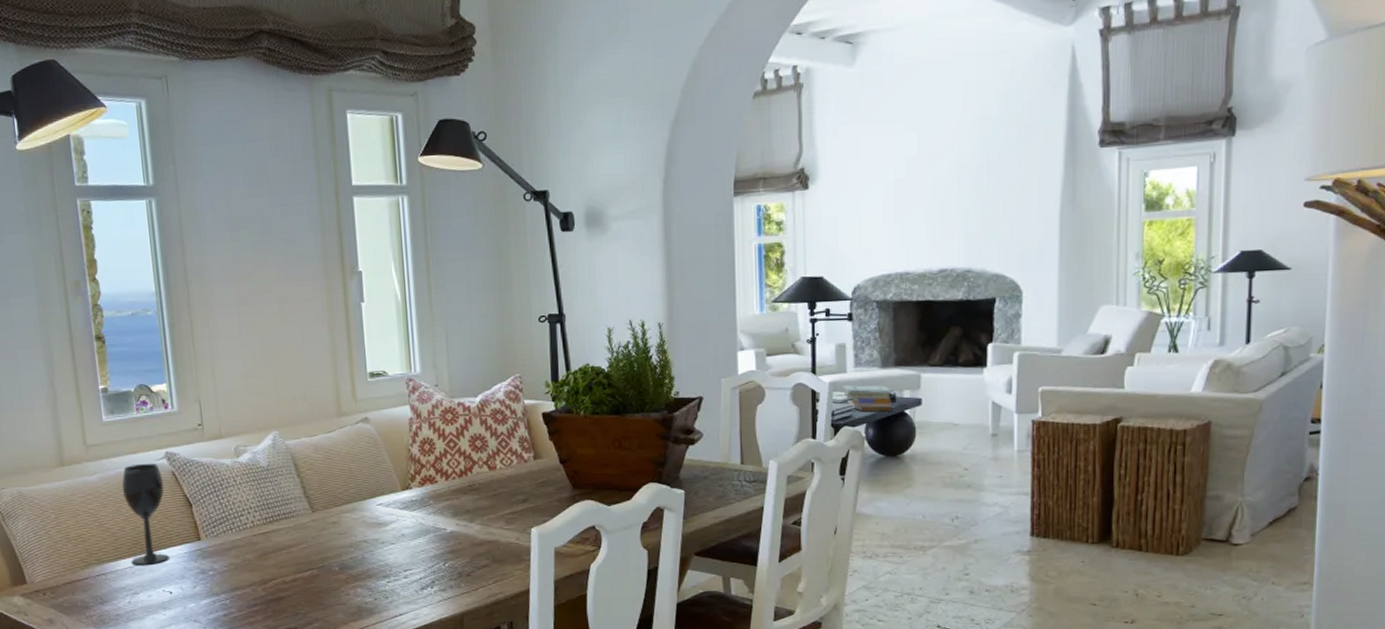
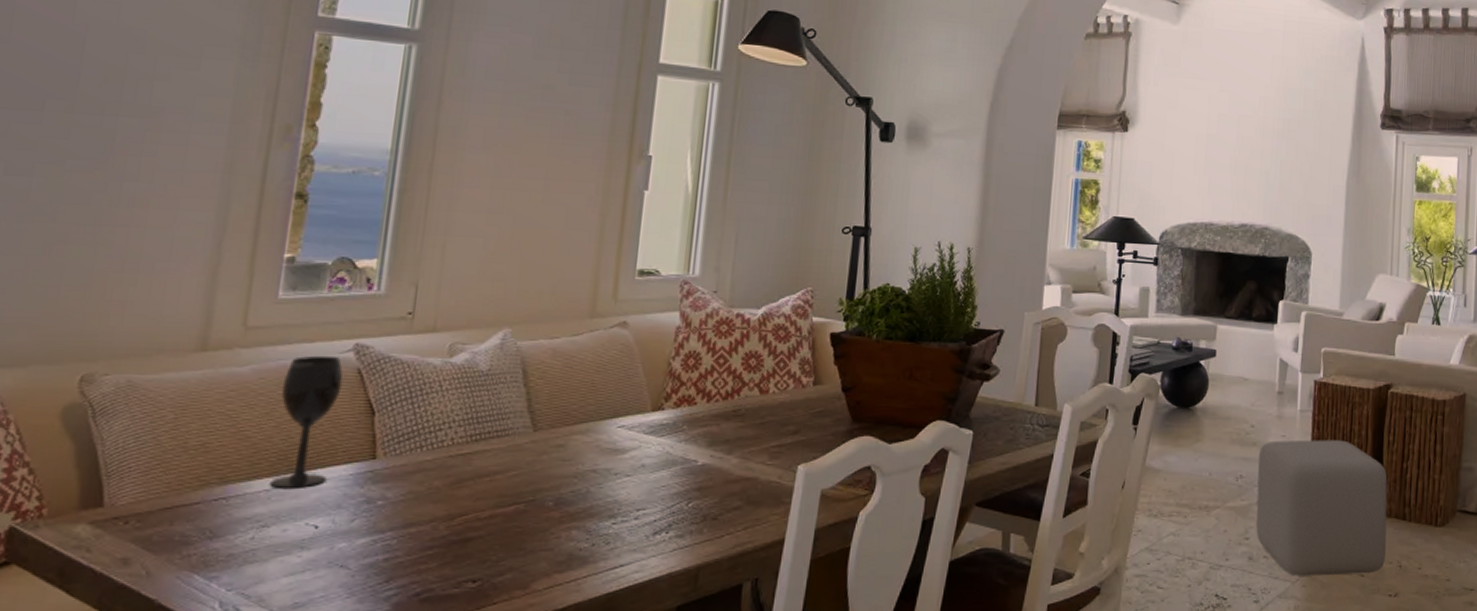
books: present [842,384,892,413] -> none [1142,329,1189,361]
pouf: none [974,477,1120,607] -> present [1256,440,1388,576]

